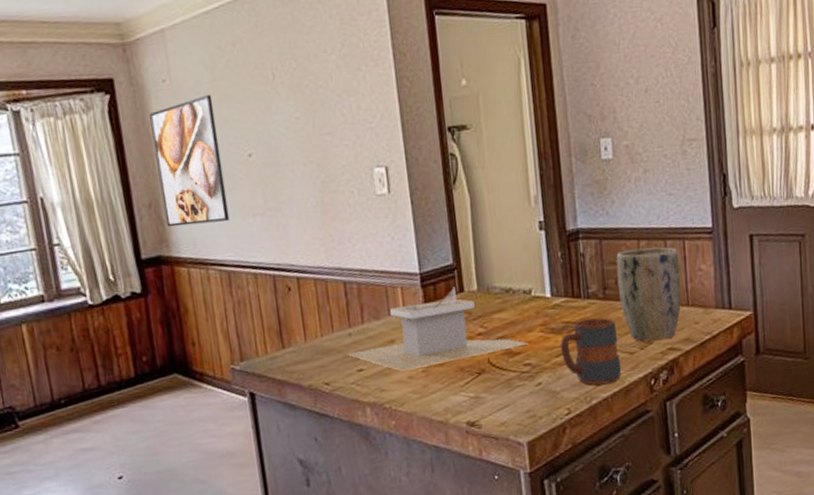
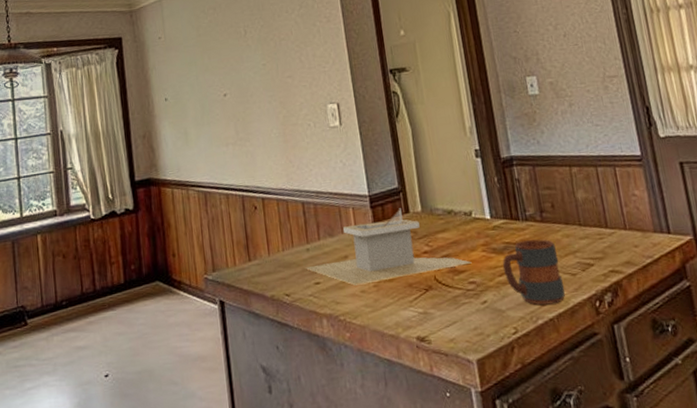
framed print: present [149,94,230,227] -> none [147,48,207,155]
plant pot: present [615,247,681,341] -> none [550,173,619,263]

